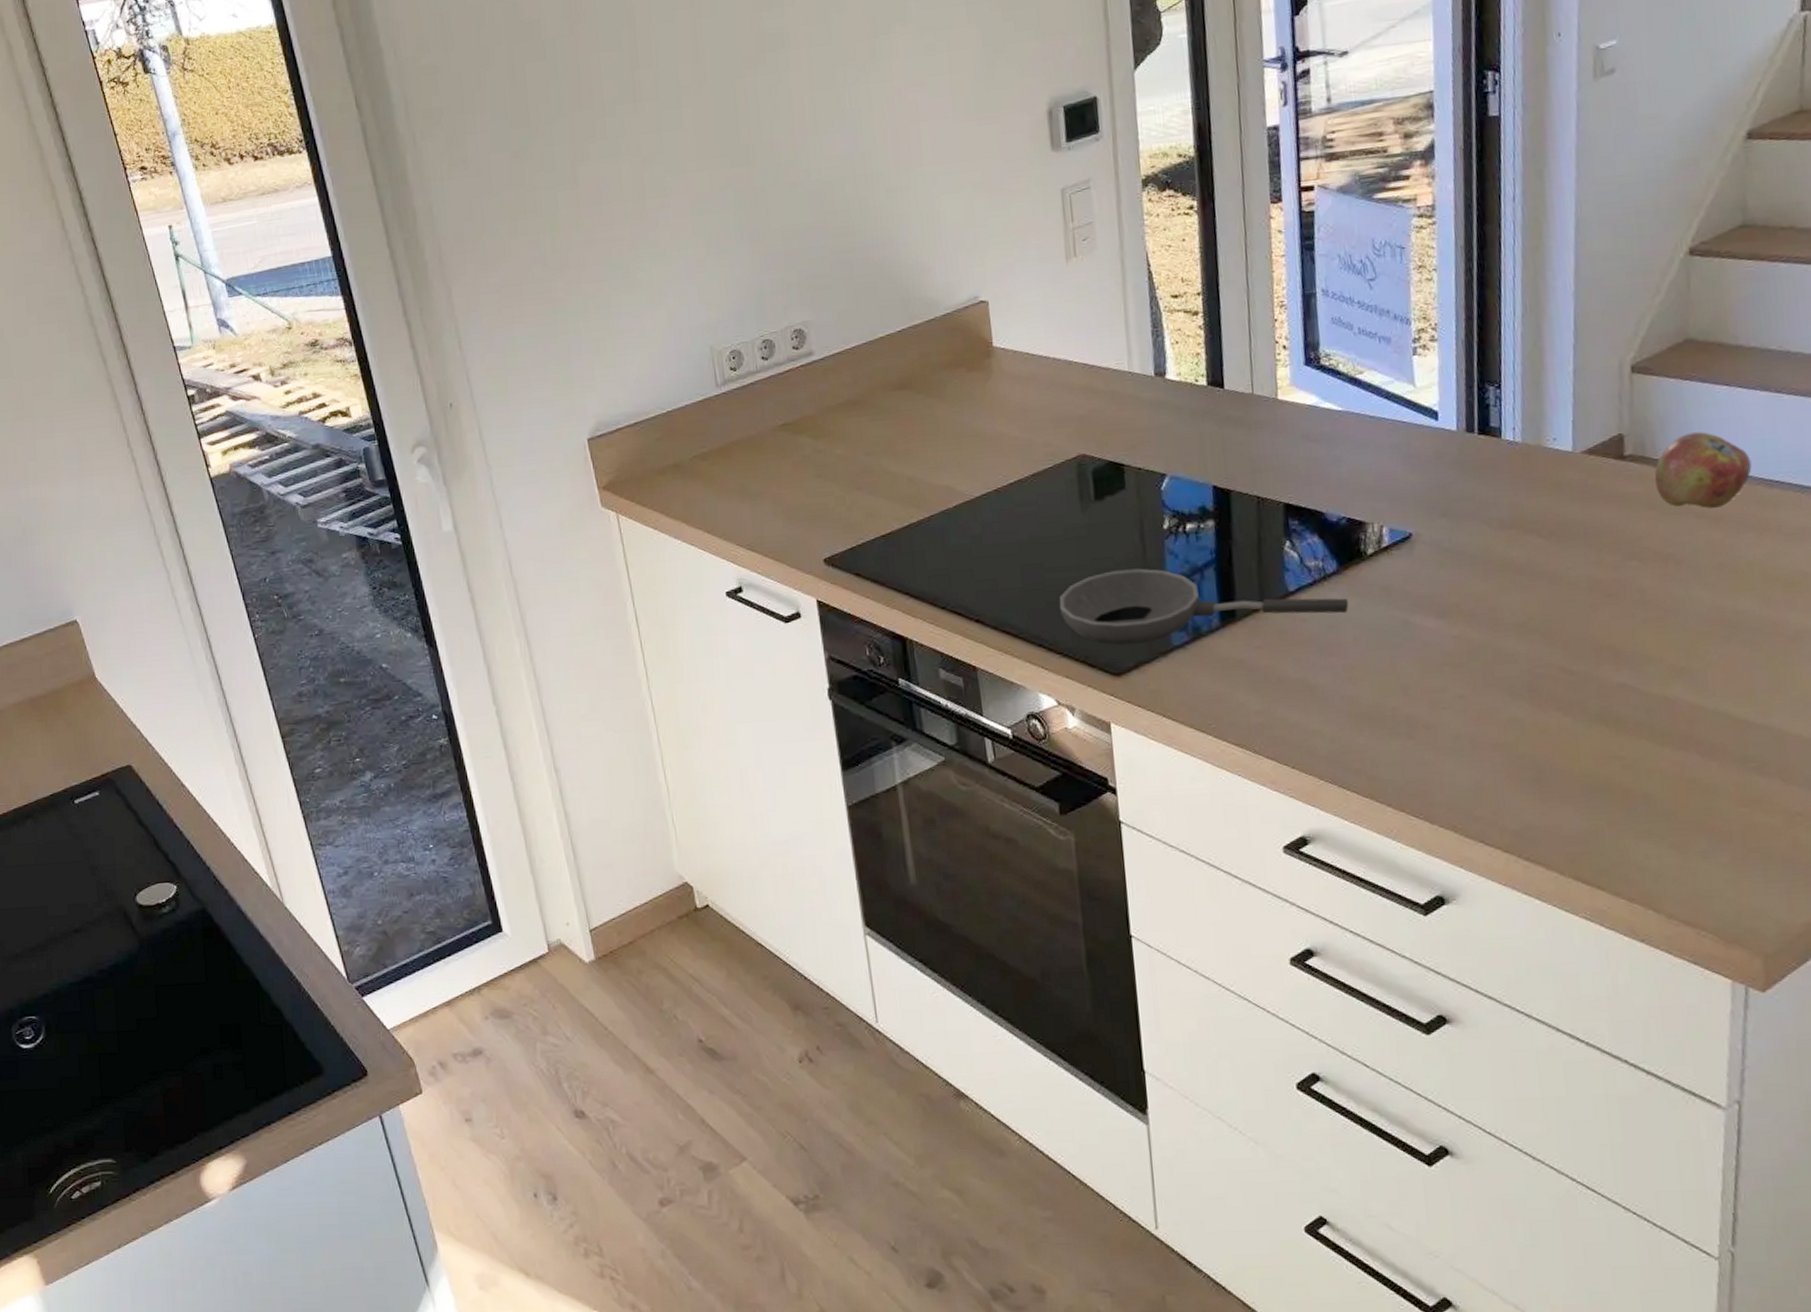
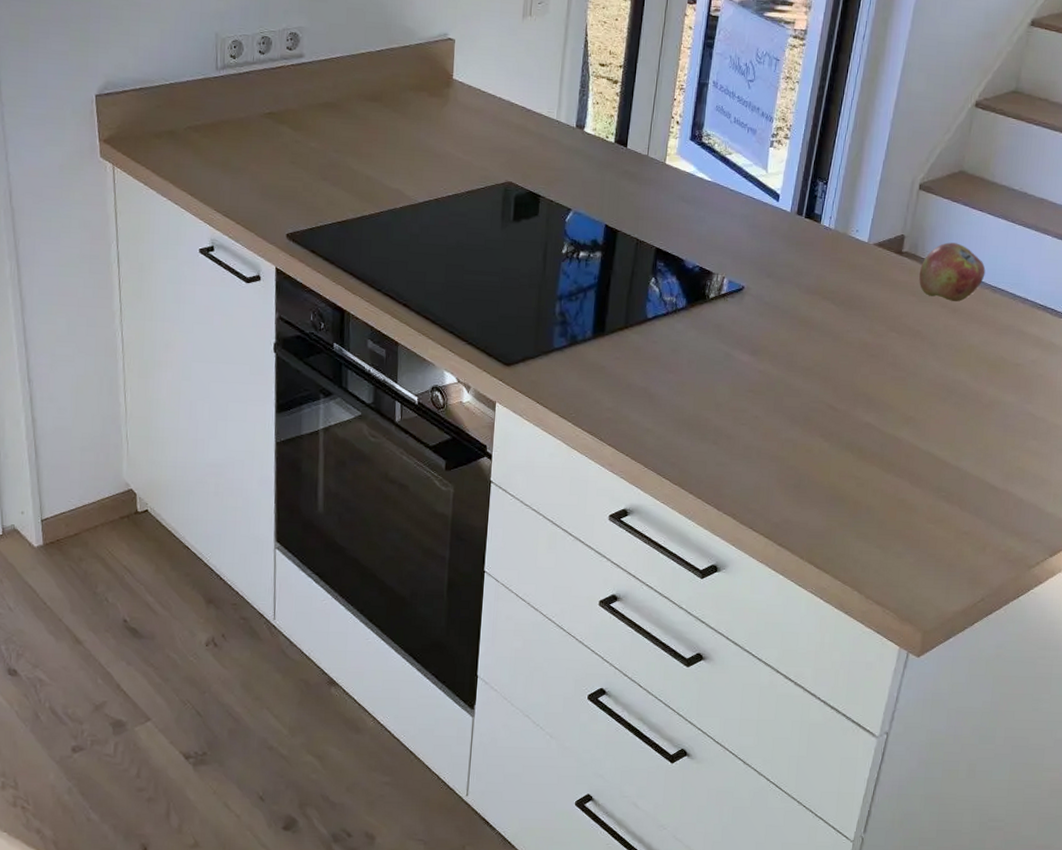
frying pan: present [1059,568,1349,645] -> none [471,280,690,343]

